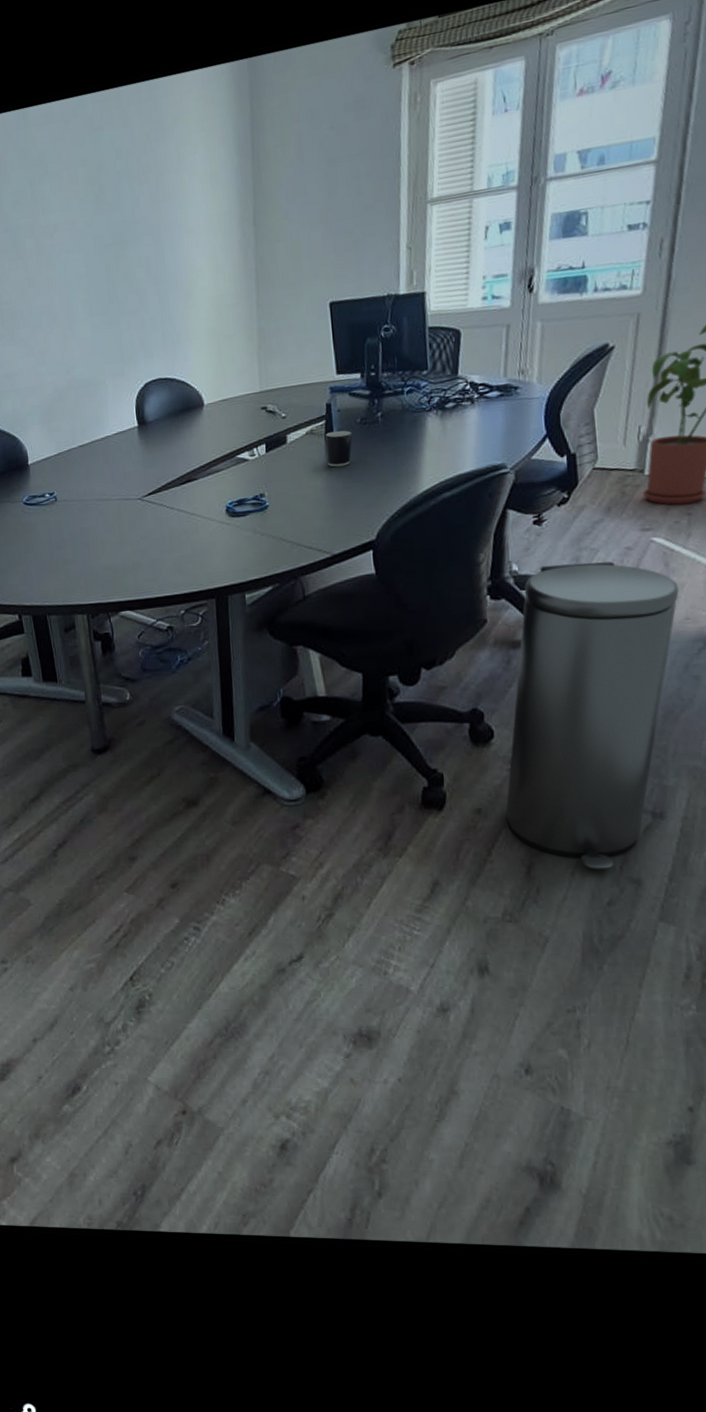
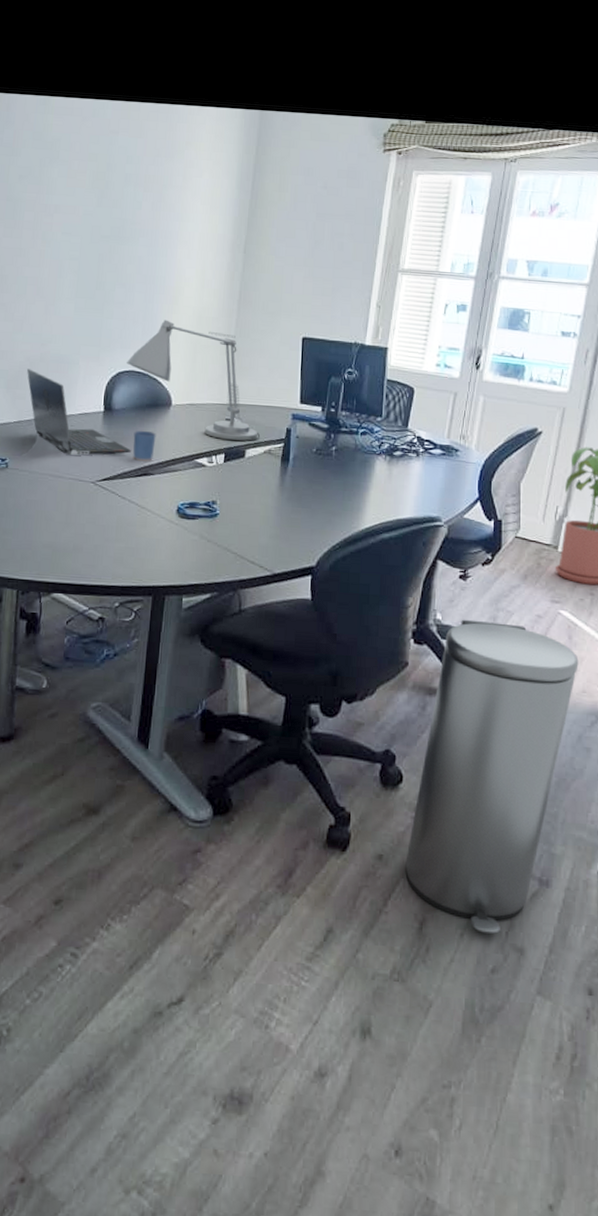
laptop computer: none [57,399,171,477] -> present [27,369,131,456]
desk lamp: none [152,317,300,430] -> present [127,319,261,442]
mug: none [171,436,194,469] -> present [133,430,156,461]
mug: present [324,430,353,467] -> none [280,455,308,490]

